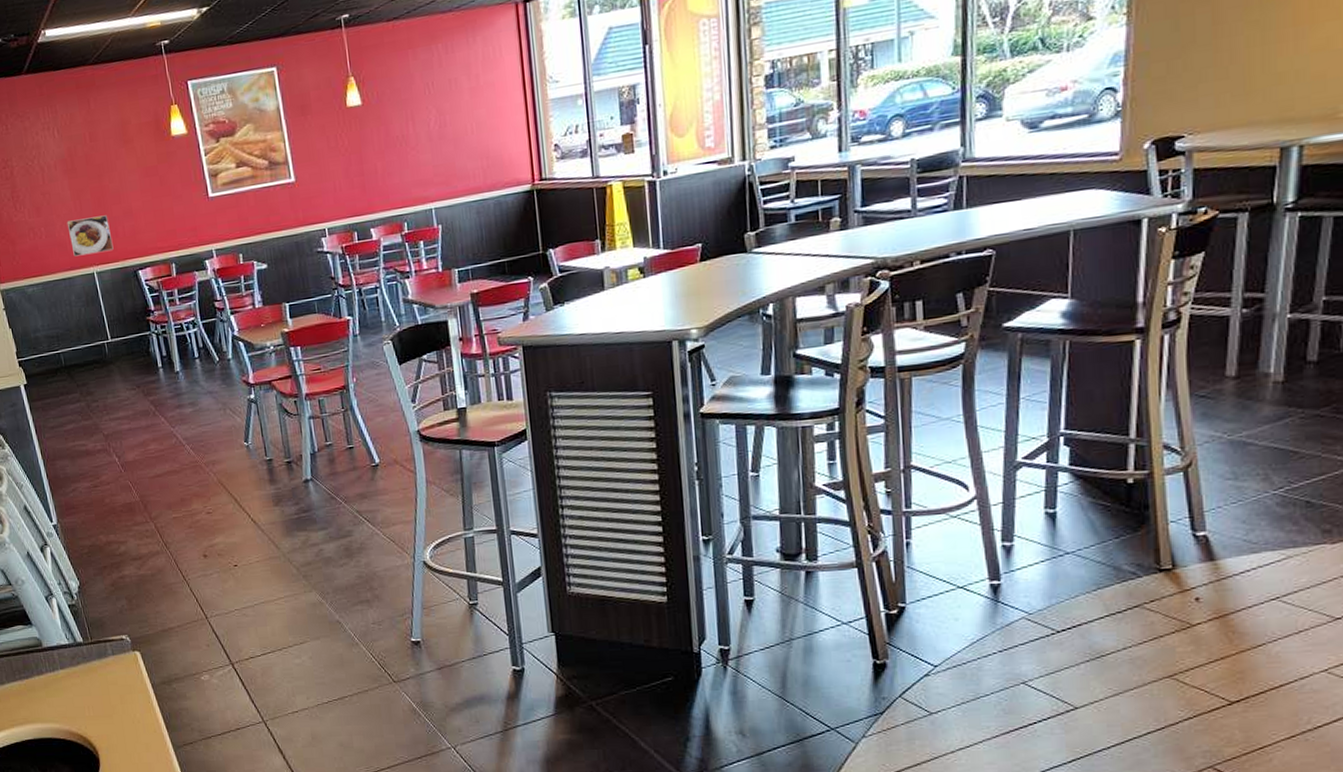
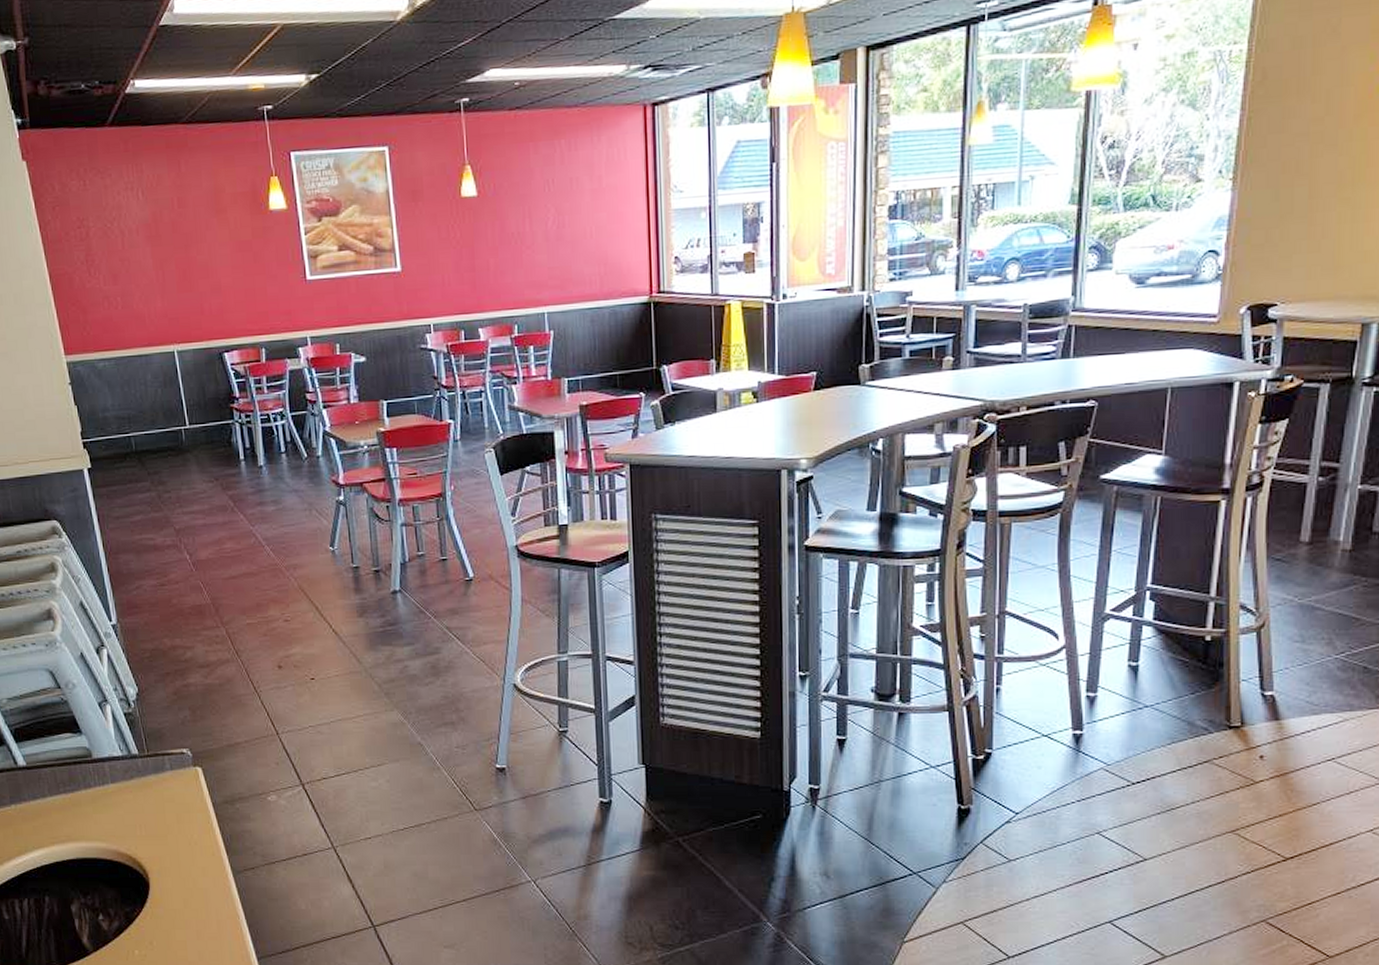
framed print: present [66,215,114,257] -> none [146,289,198,332]

